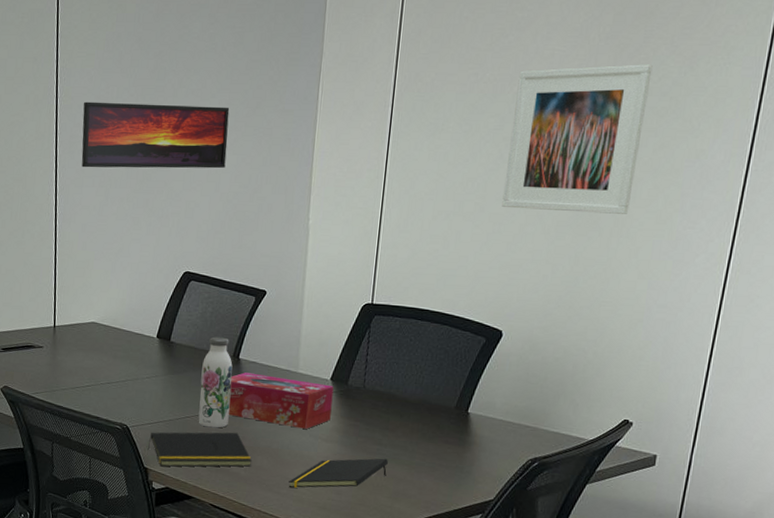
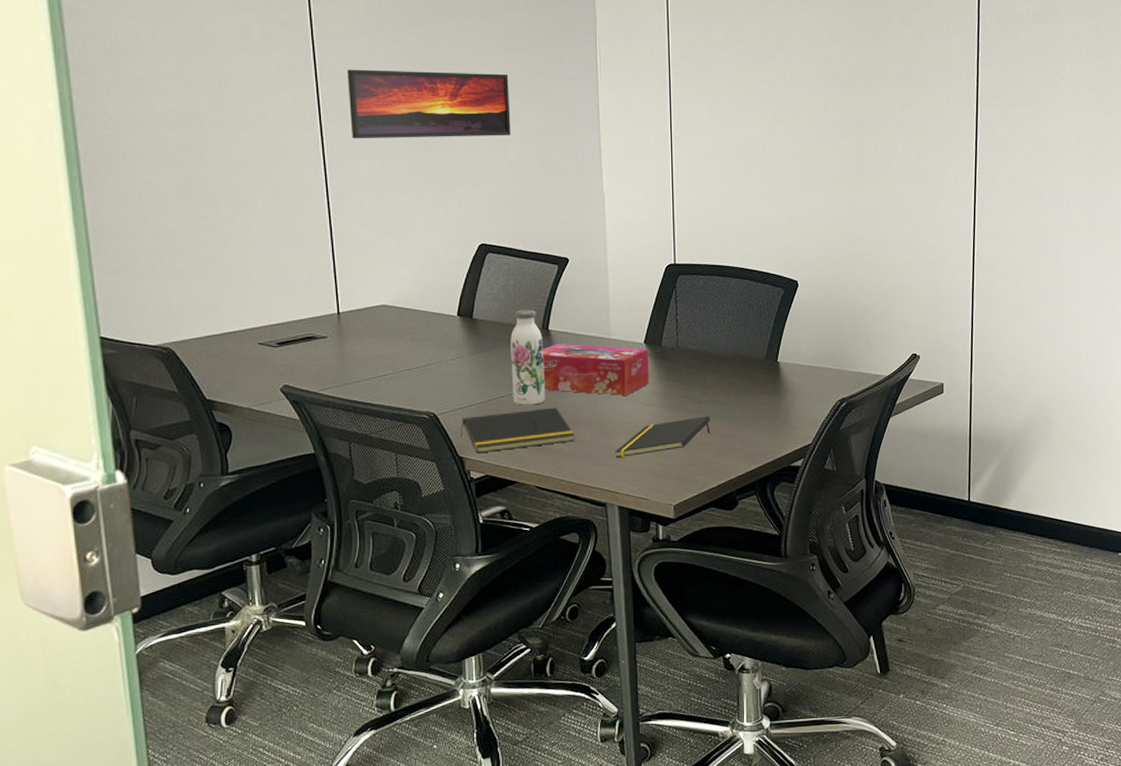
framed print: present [502,64,653,214] -> none [780,34,890,167]

